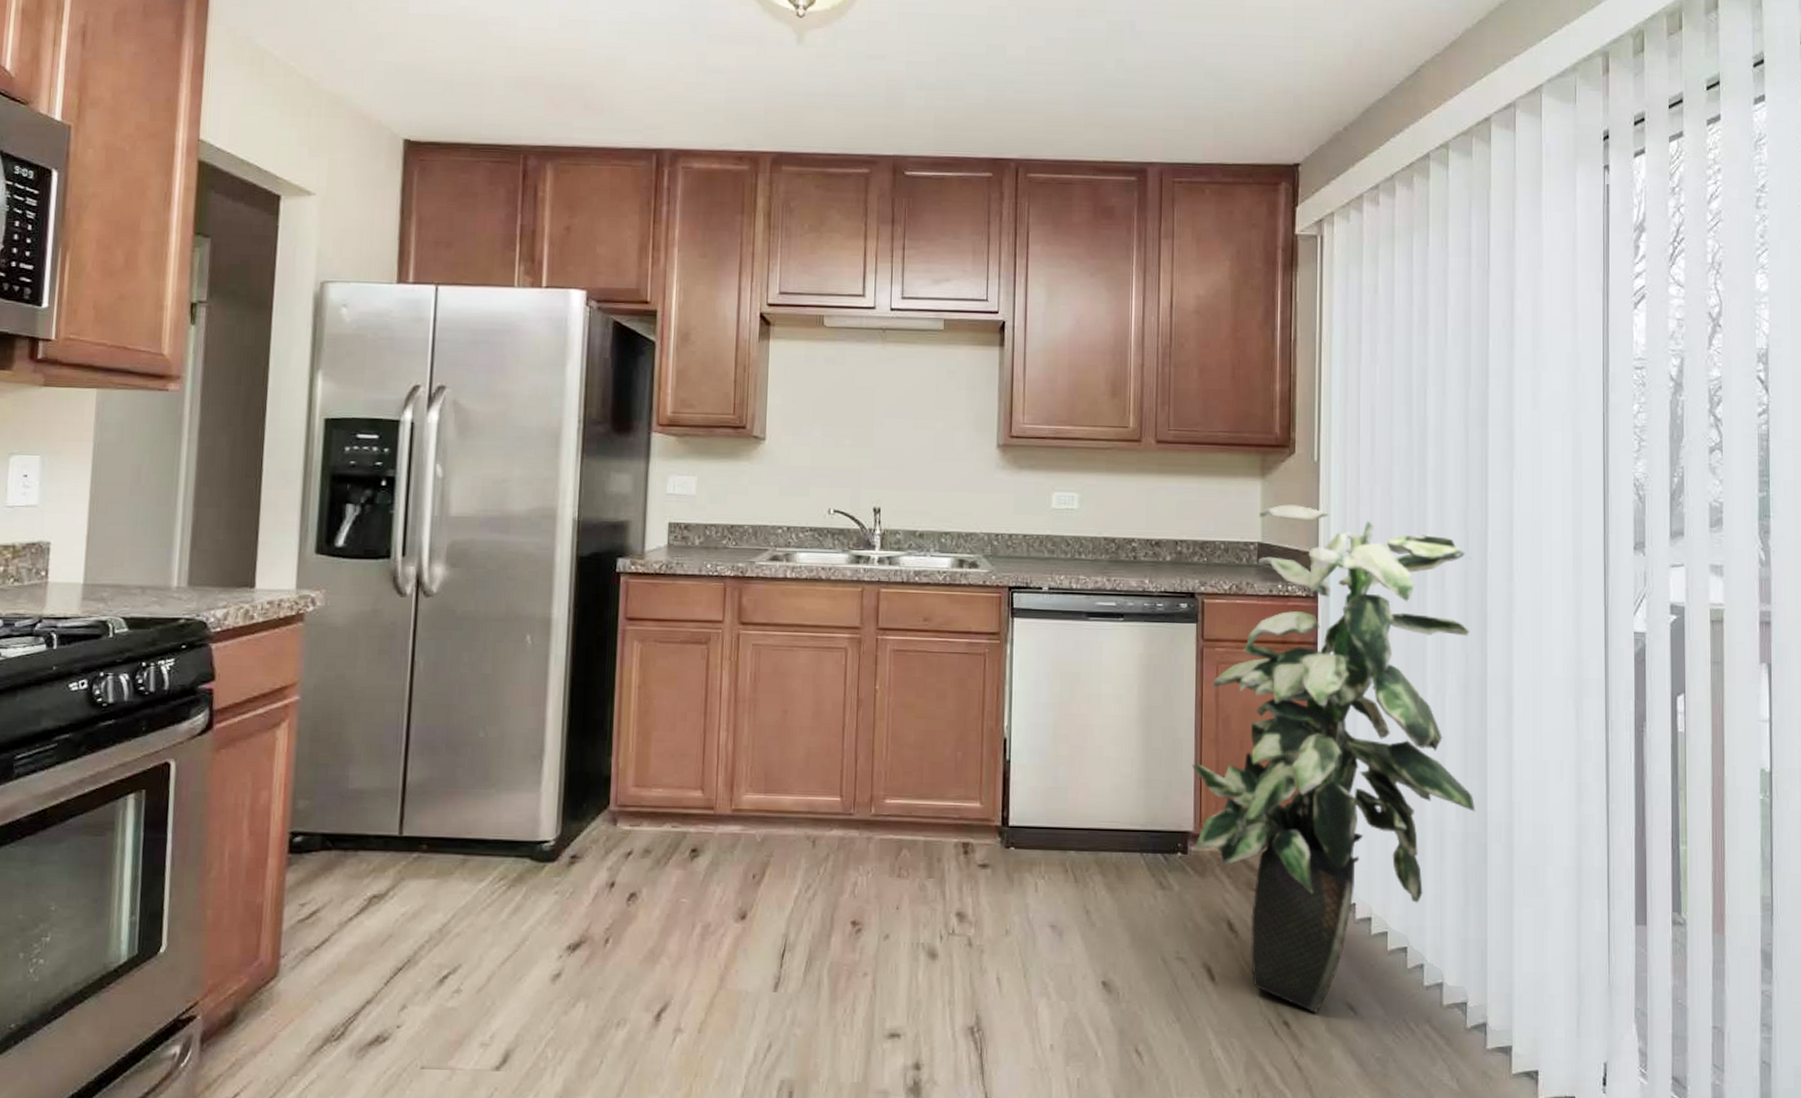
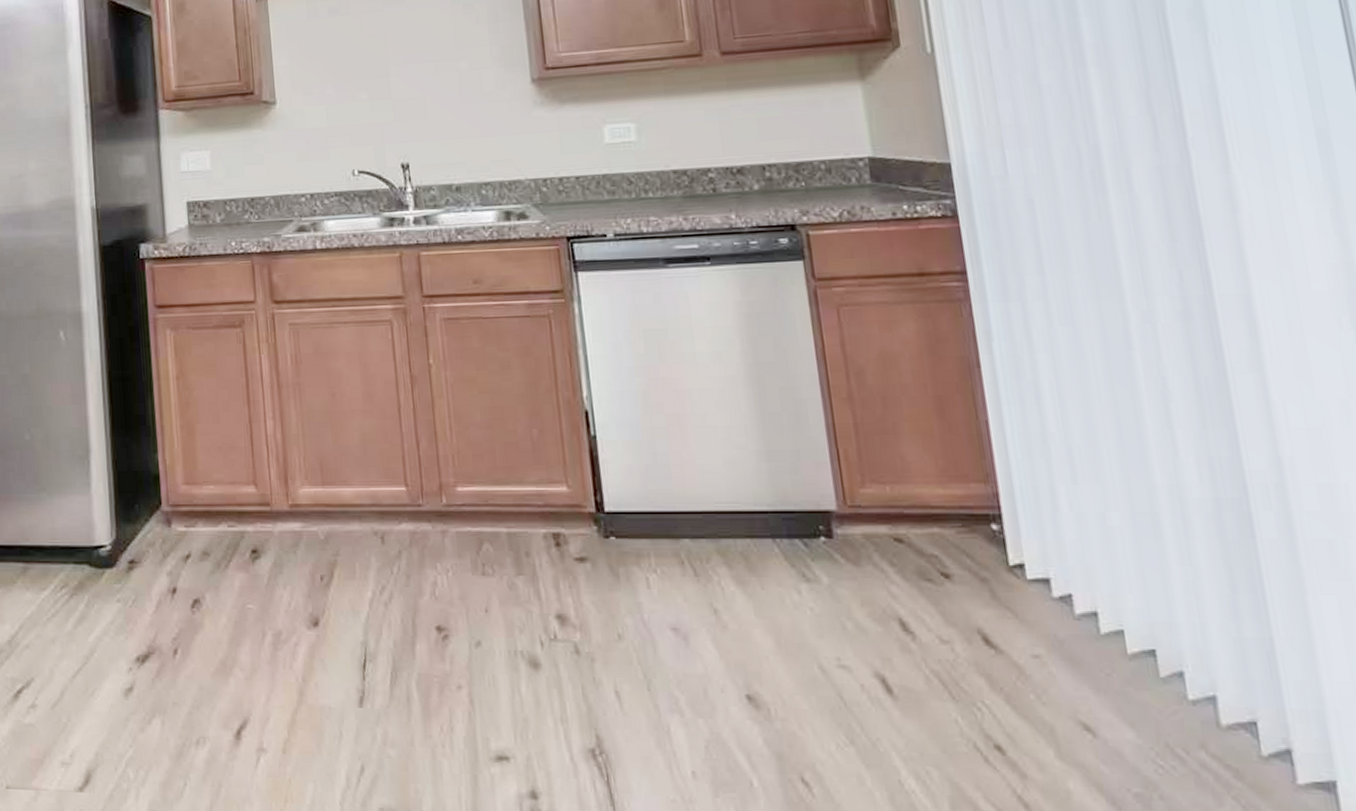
indoor plant: present [1191,504,1476,1013] -> none [822,107,1227,735]

